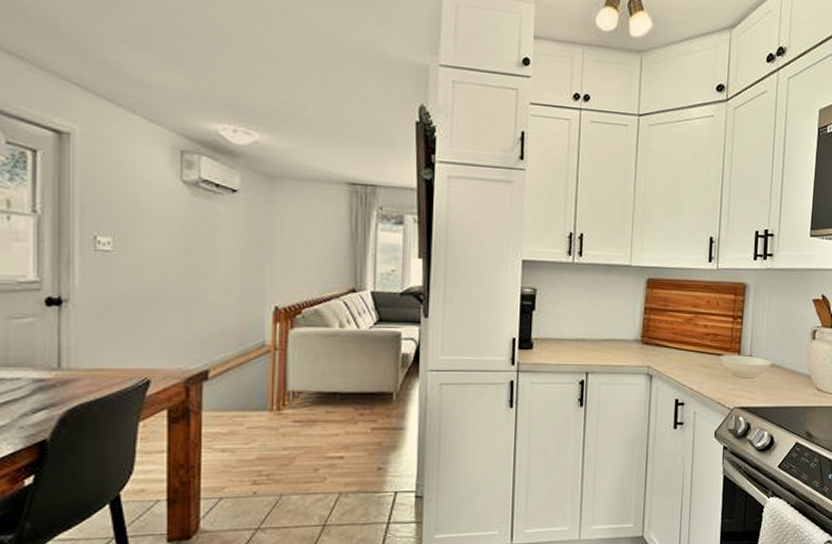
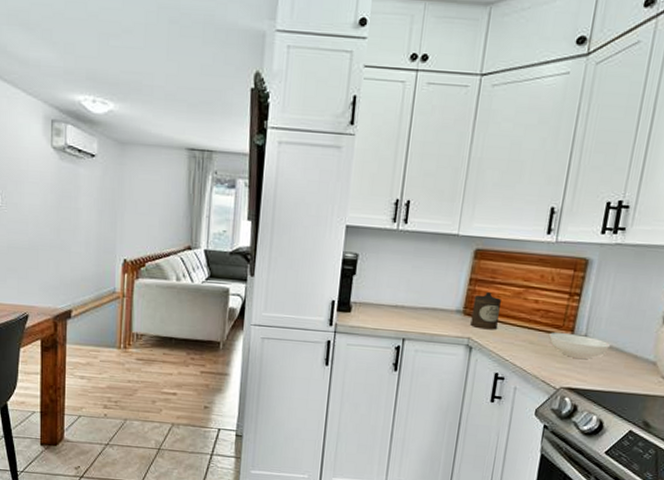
canister: none [649,320,674,357] -> present [470,292,501,330]

